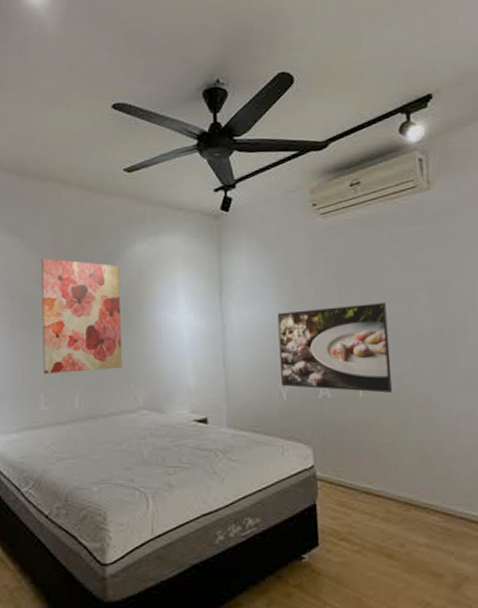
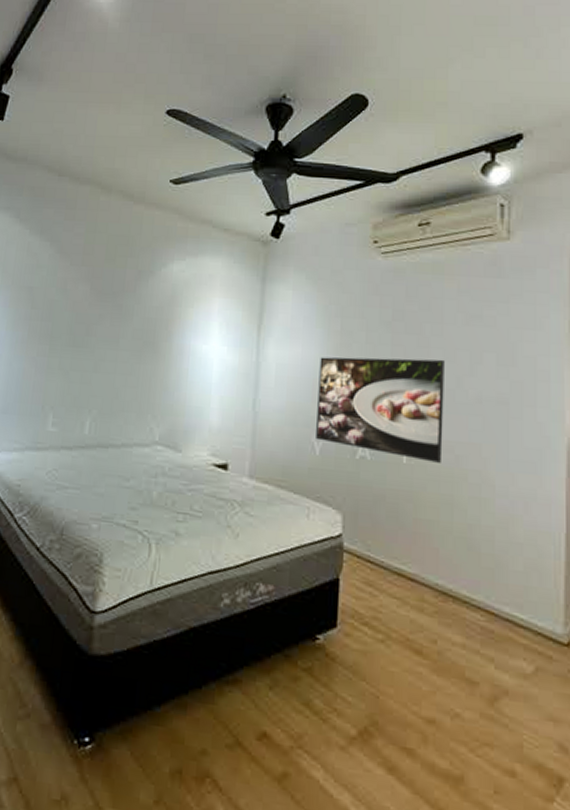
wall art: present [41,258,122,374] -> none [55,266,151,397]

